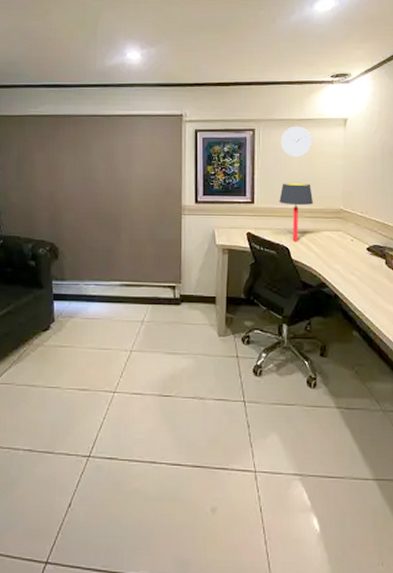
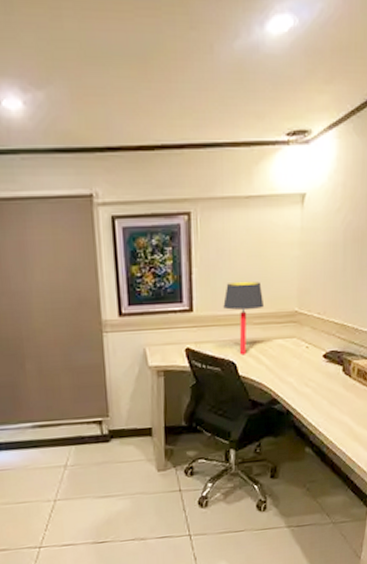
wall clock: present [280,126,312,157] -> none [223,205,262,249]

